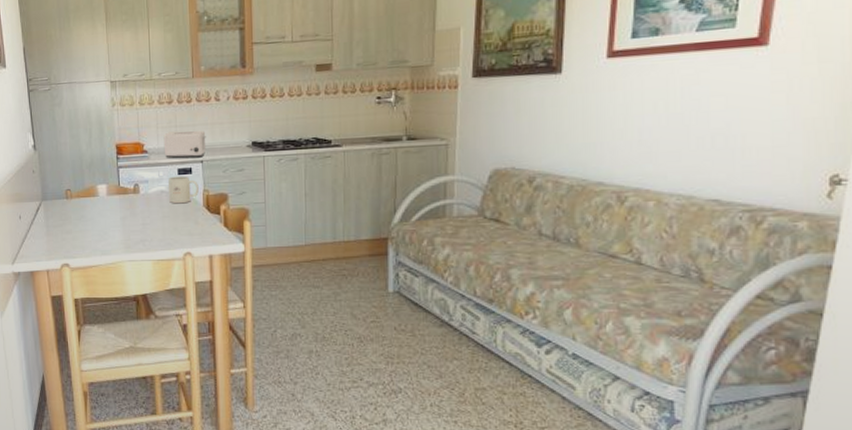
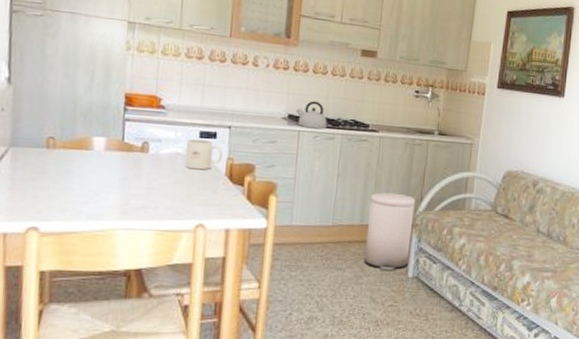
toaster: present [163,130,207,159] -> none [185,89,238,123]
kettle: none [258,125,291,153] -> present [296,101,328,129]
pedal bin: none [340,206,389,286] -> present [363,192,415,270]

